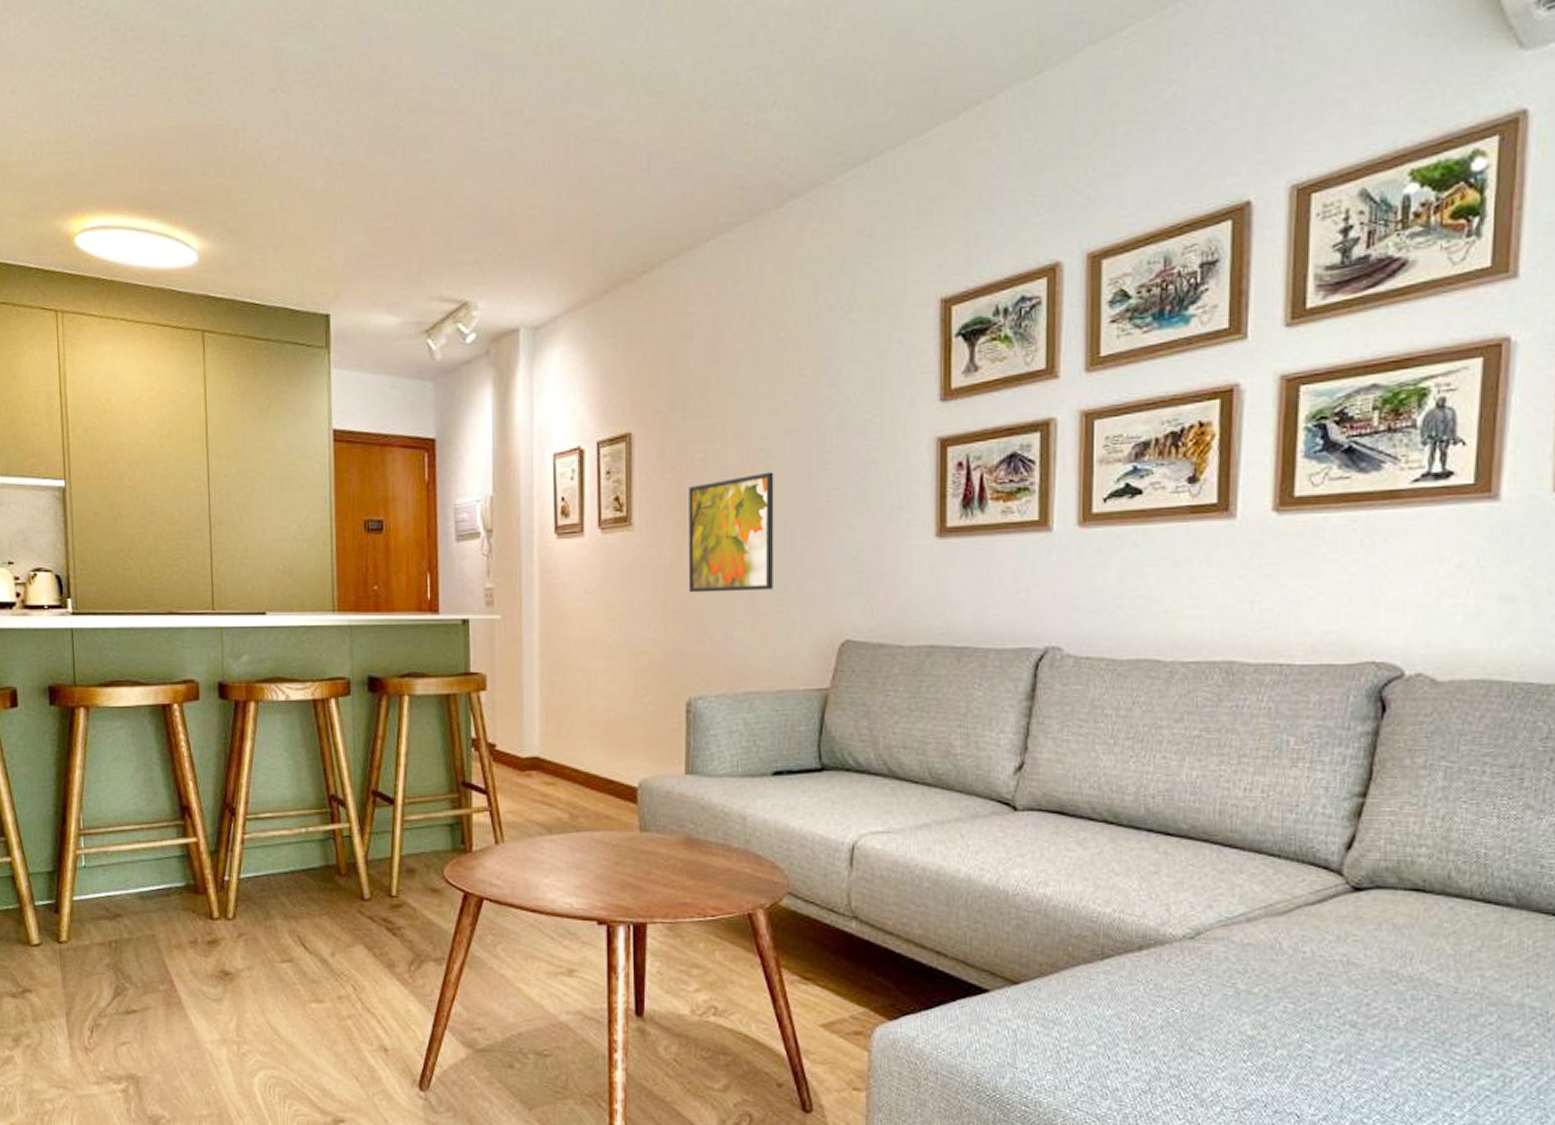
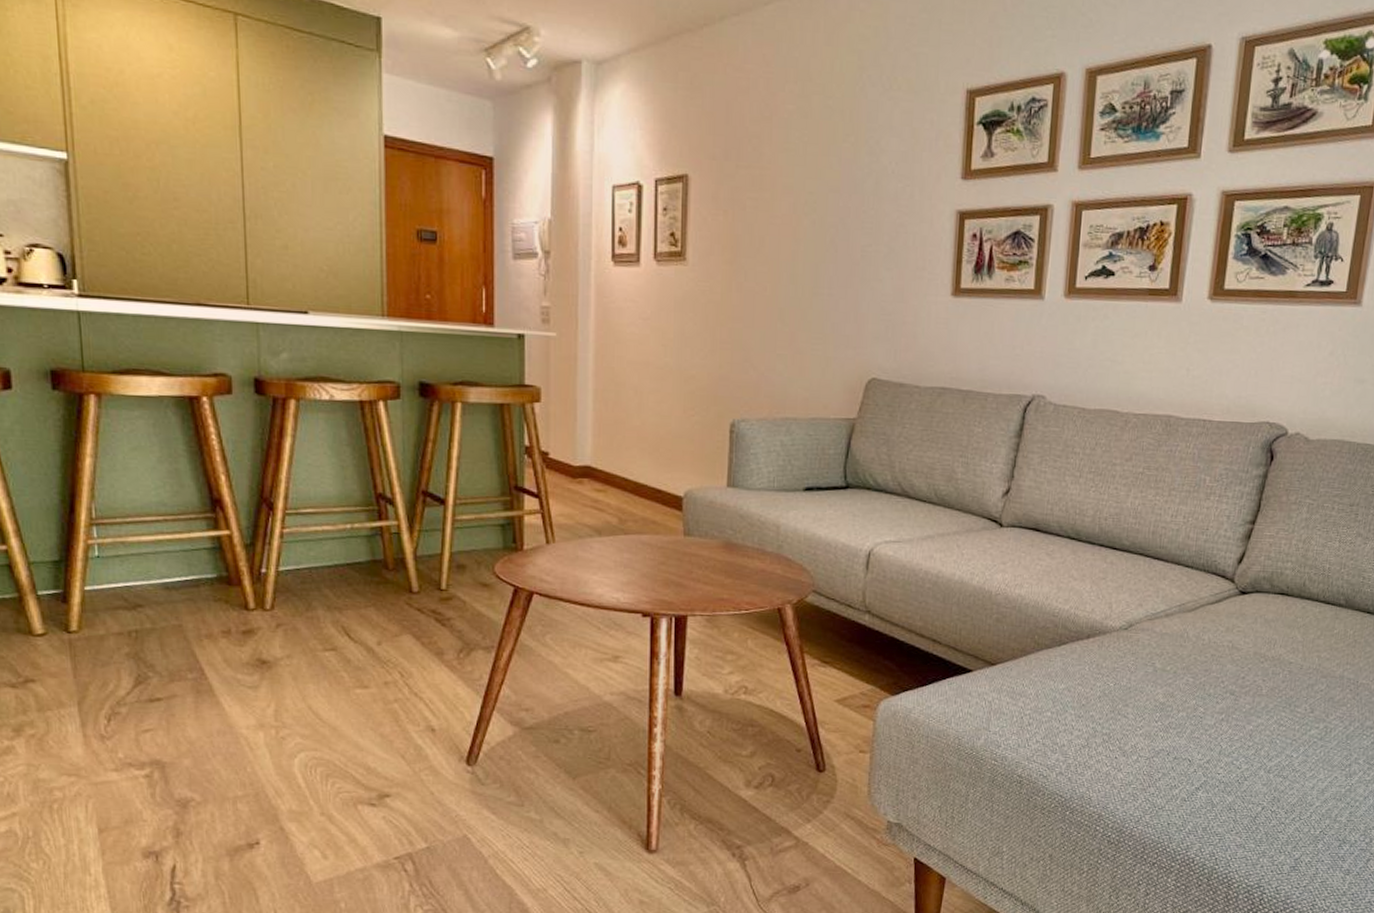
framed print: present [688,472,774,593] -> none [736,224,817,330]

